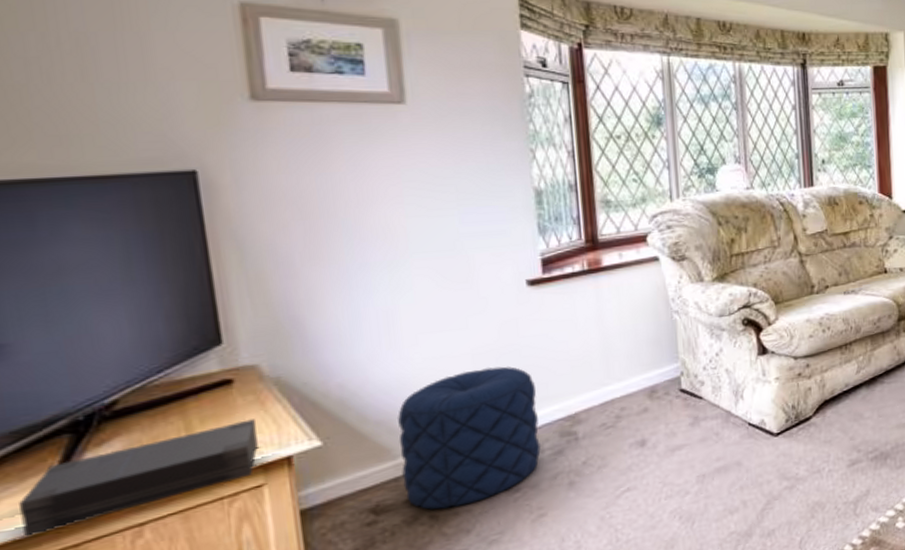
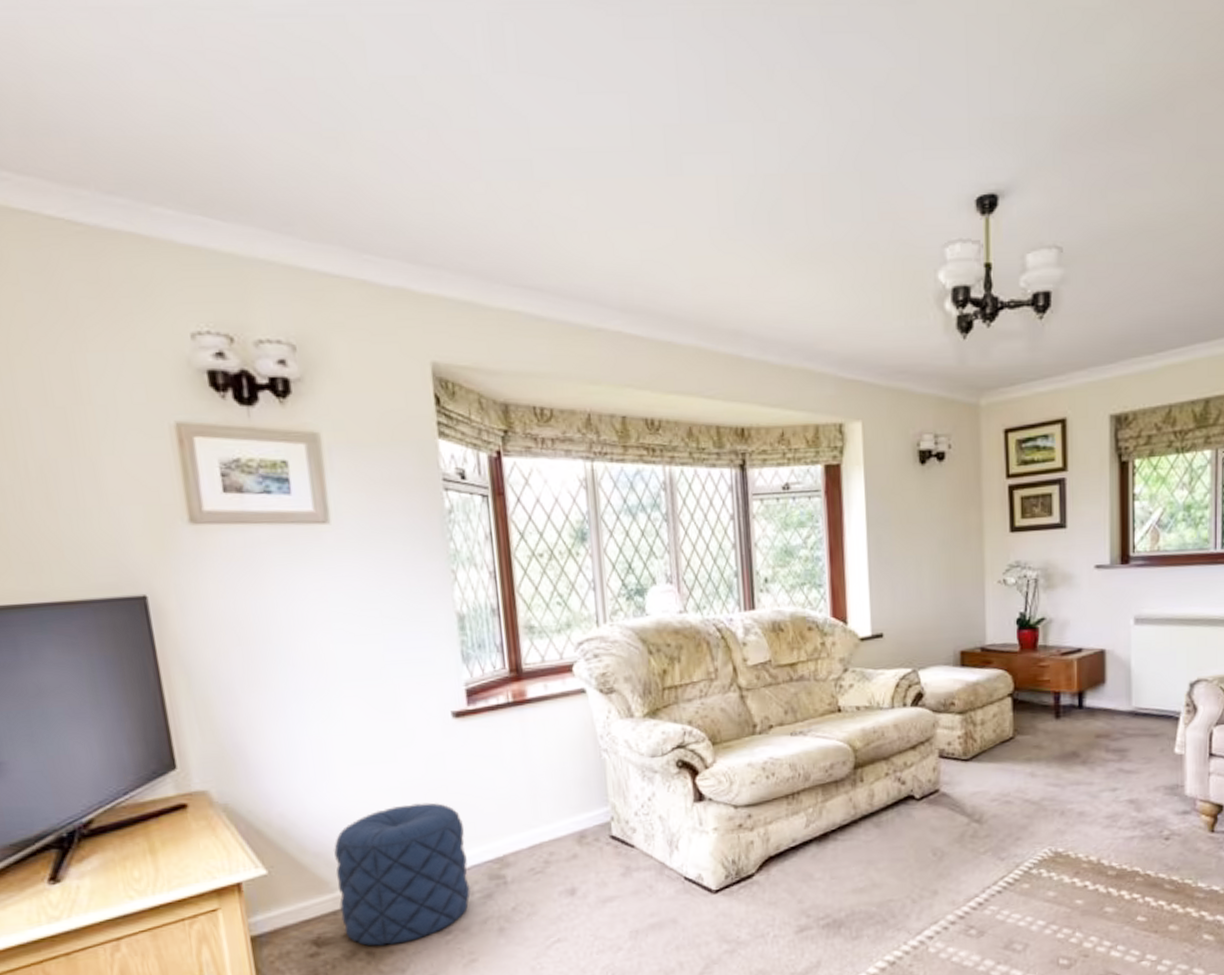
game console: present [19,419,258,537] -> none [21,844,212,943]

